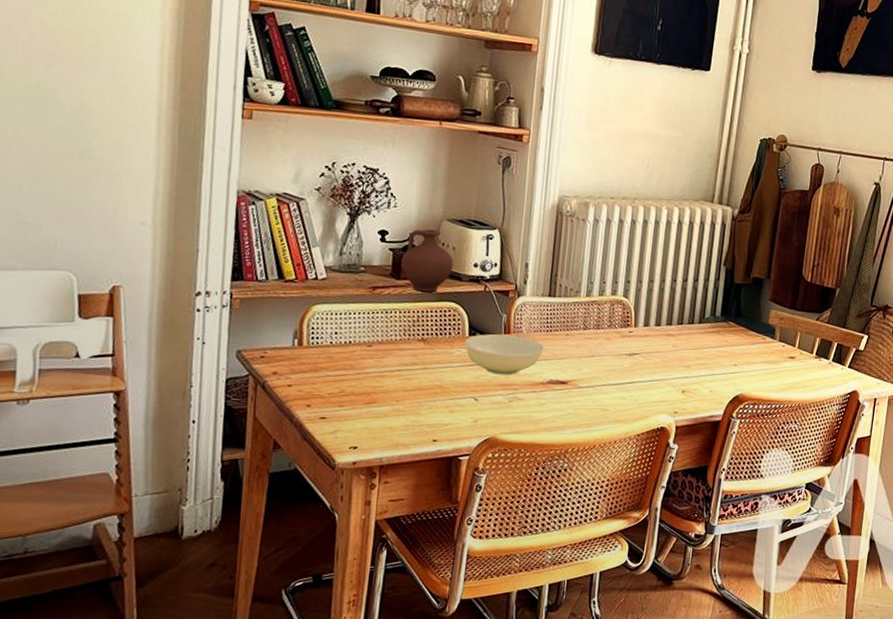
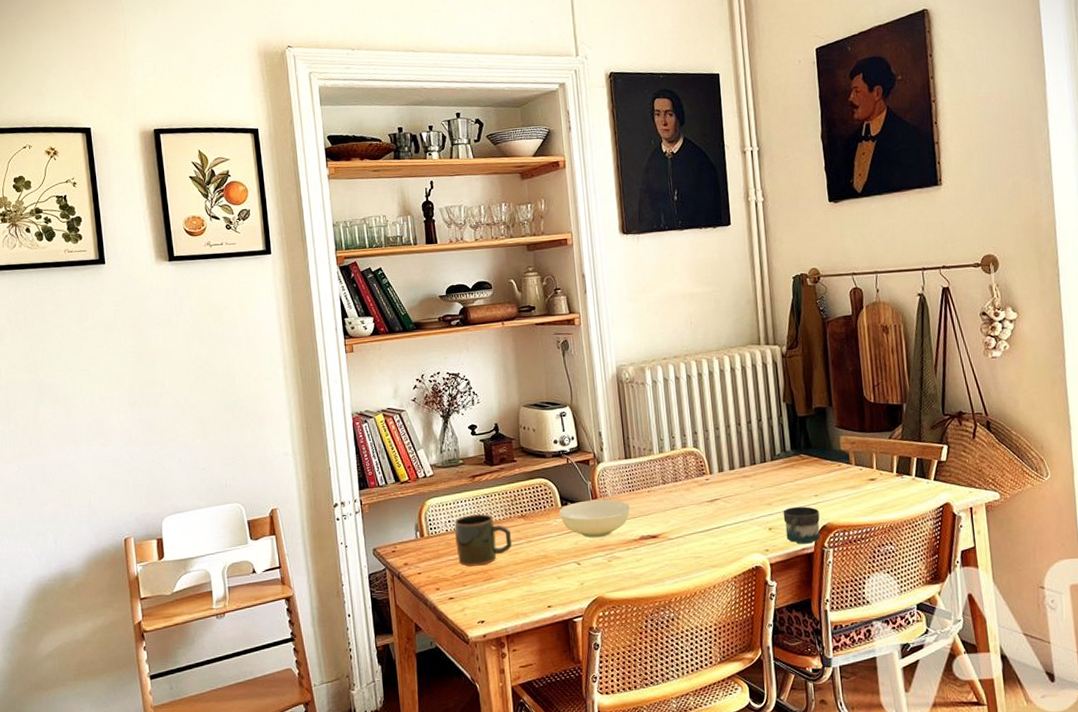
mug: none [338,329,407,387] -> present [454,514,513,567]
ceramic jug: present [401,229,454,293] -> none [492,417,537,474]
mug: none [697,373,735,412] -> present [783,506,820,544]

